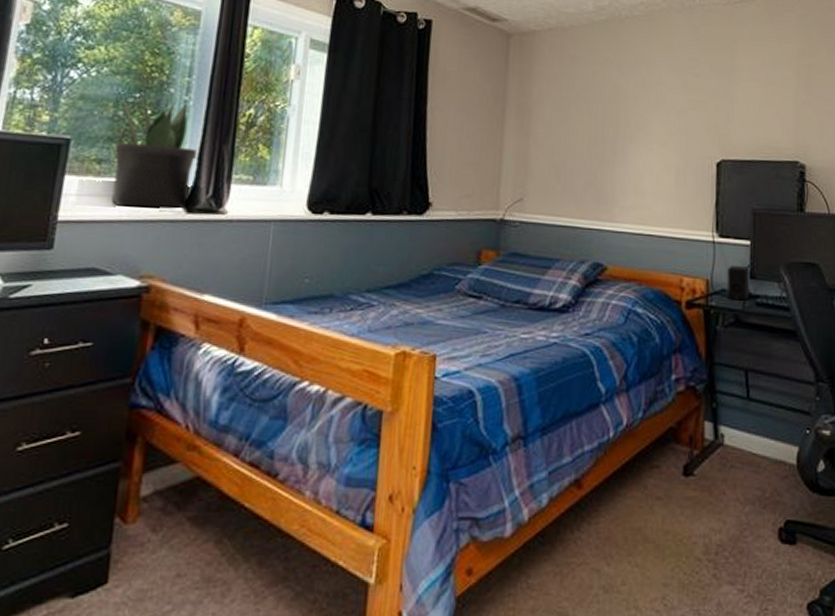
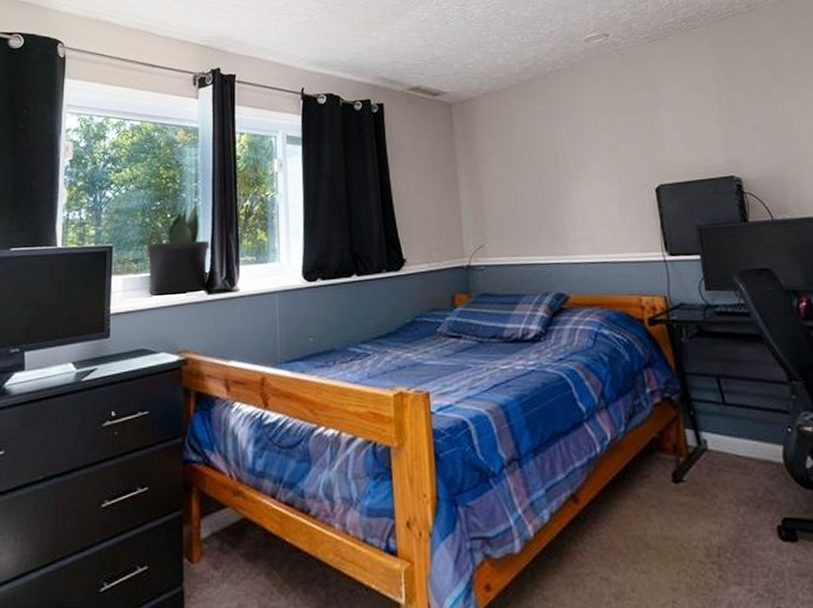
speaker: present [727,264,750,301] -> none [682,279,708,313]

